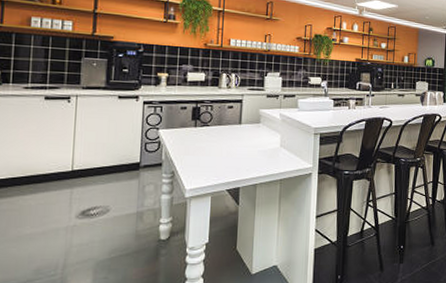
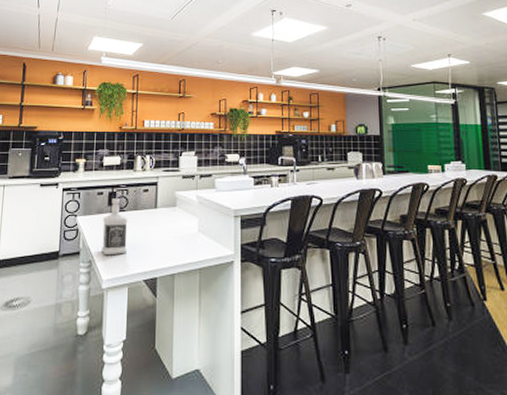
bottle: none [184,113,212,167] -> present [100,198,128,256]

